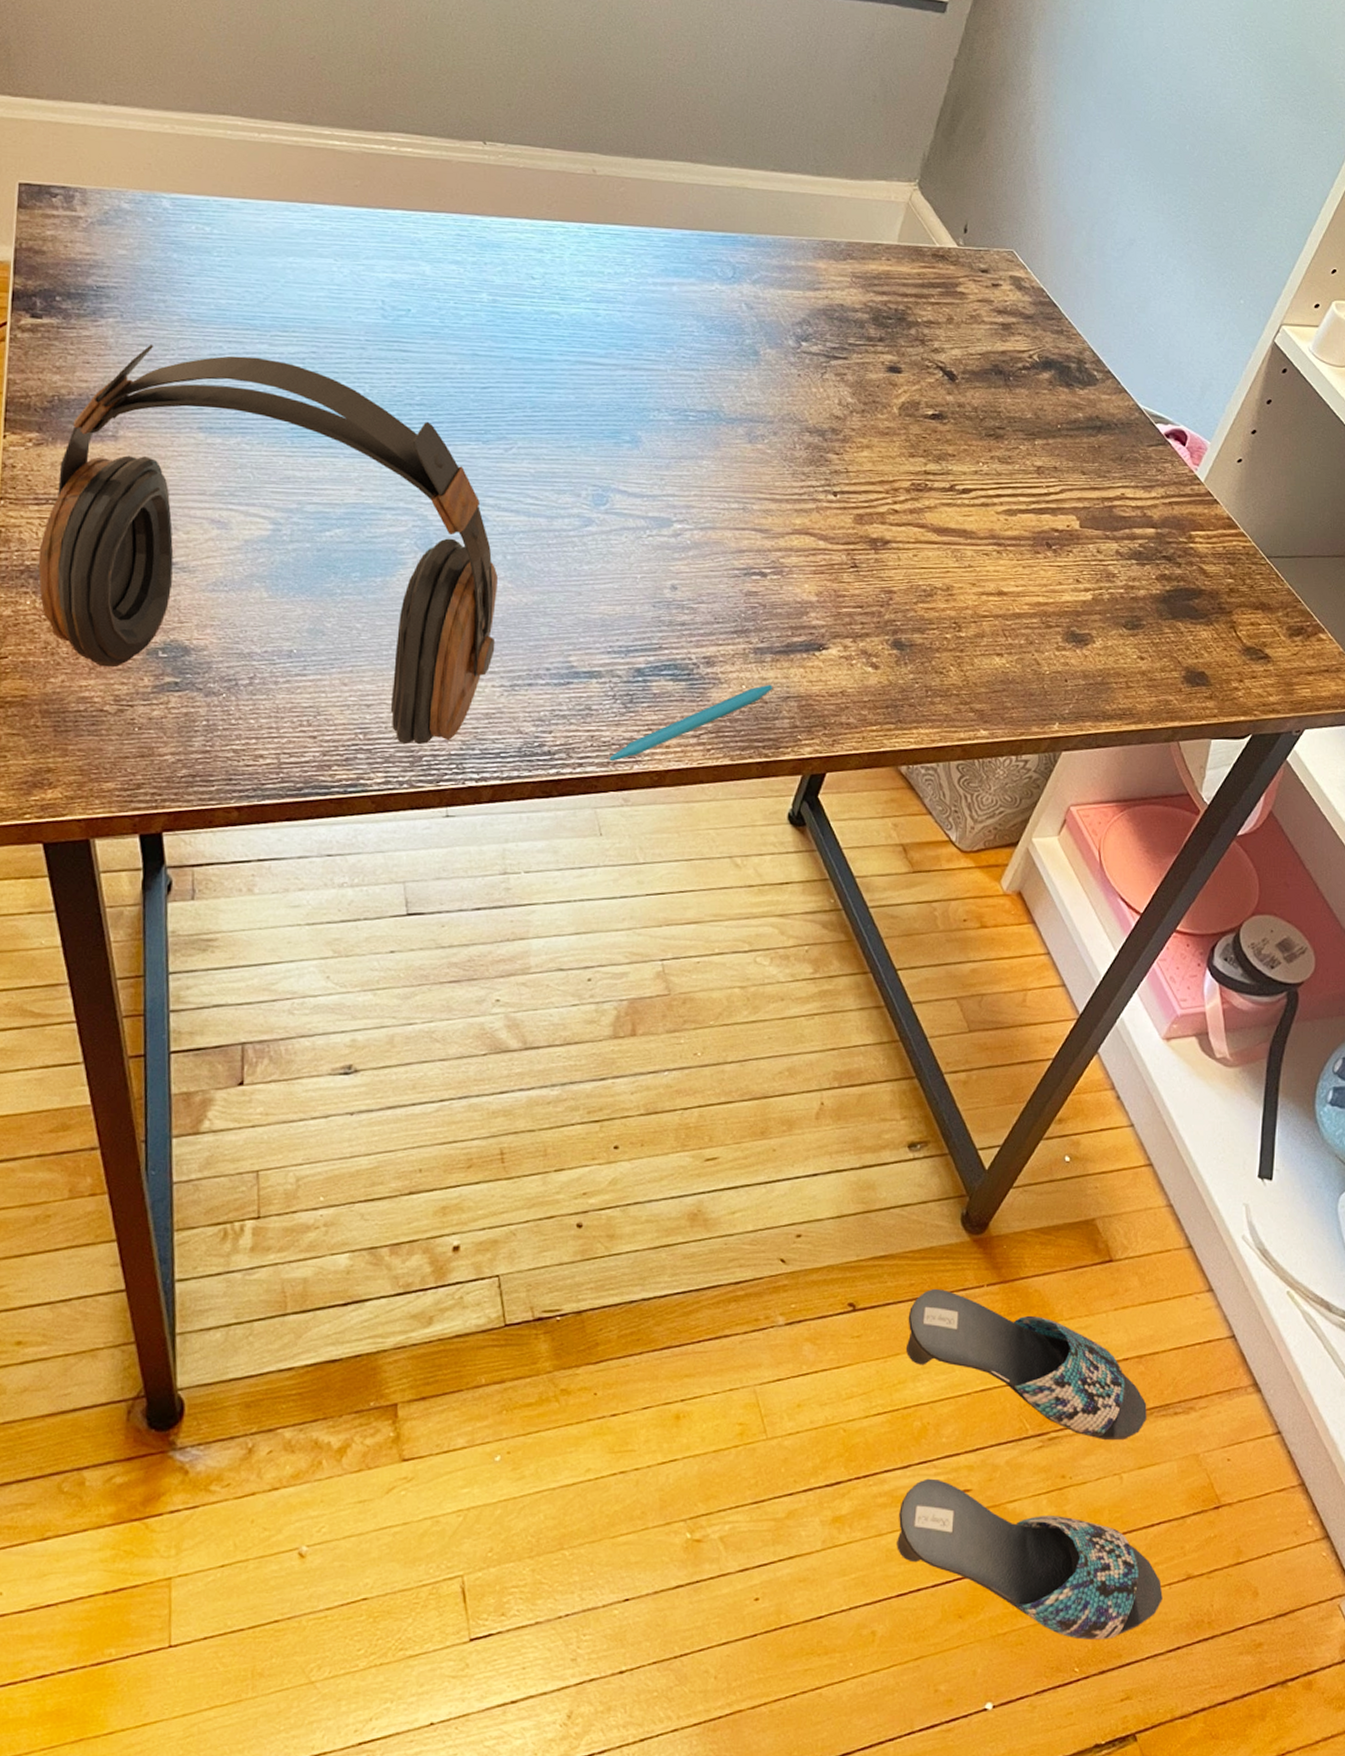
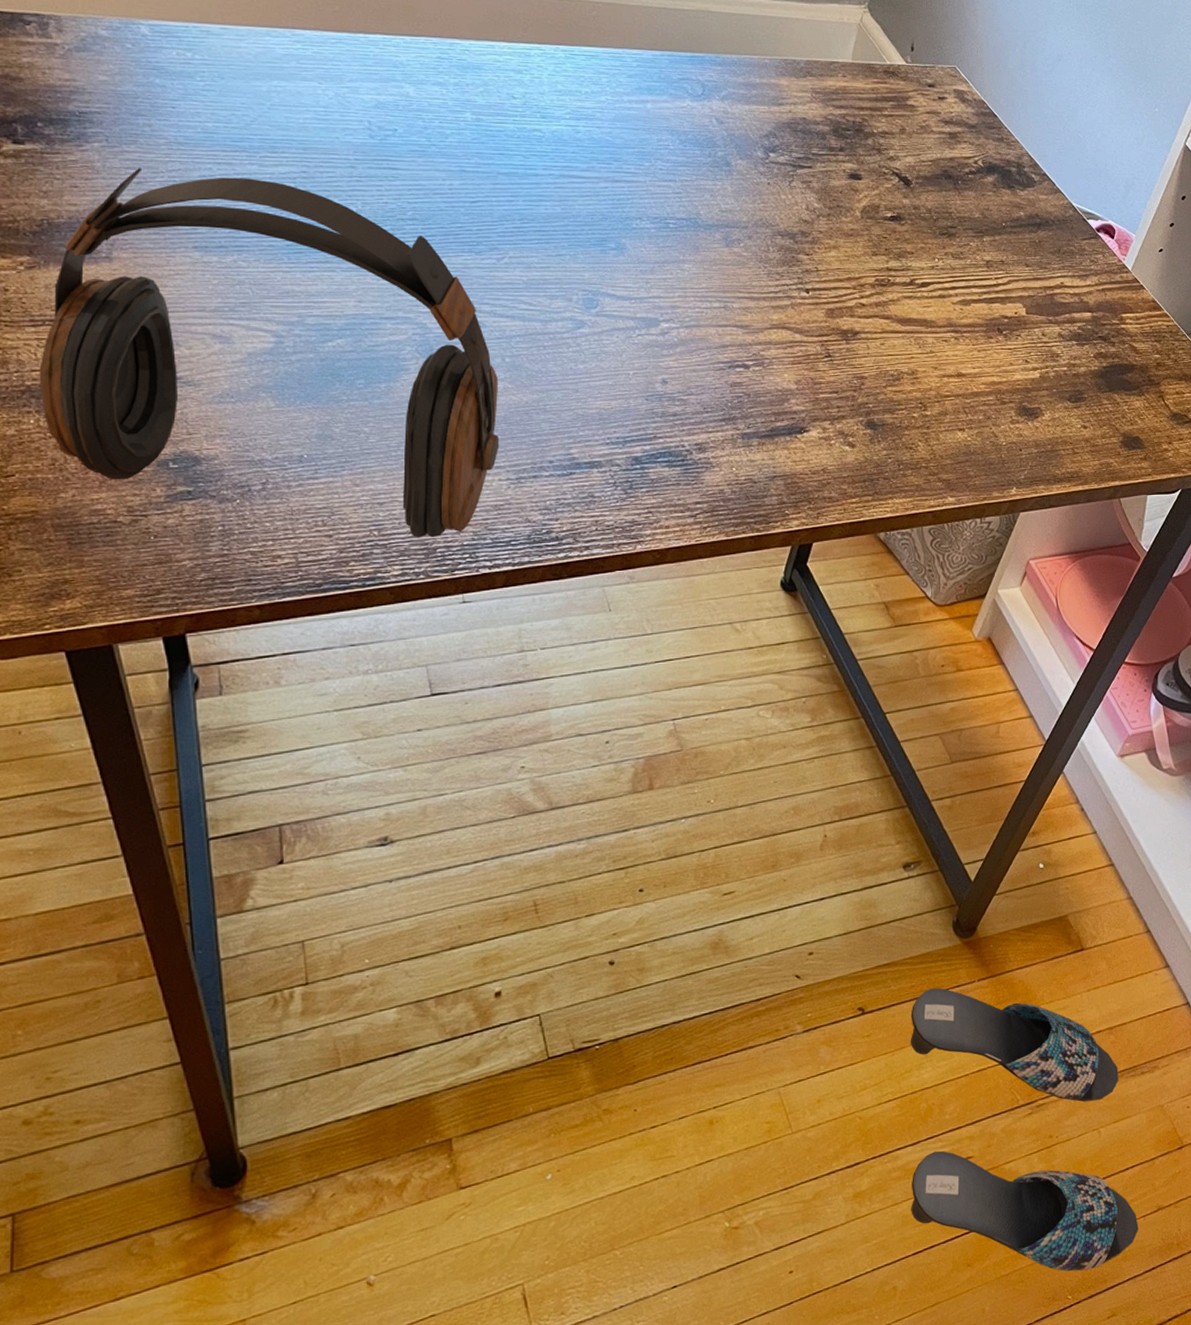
pen: present [606,684,774,762] -> none [611,466,761,544]

